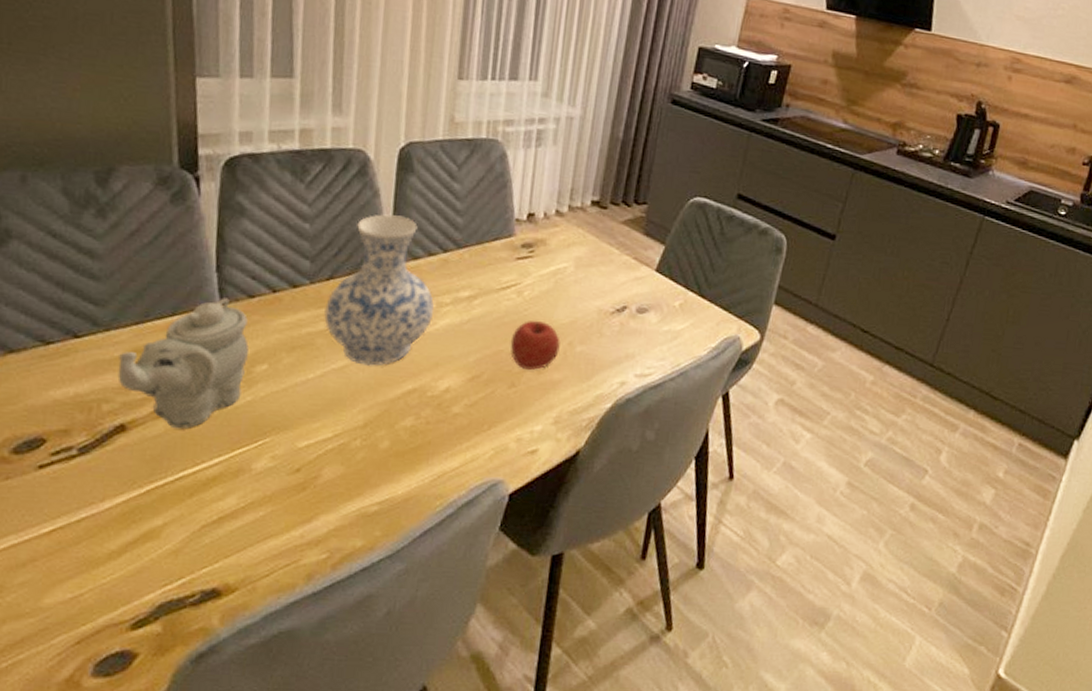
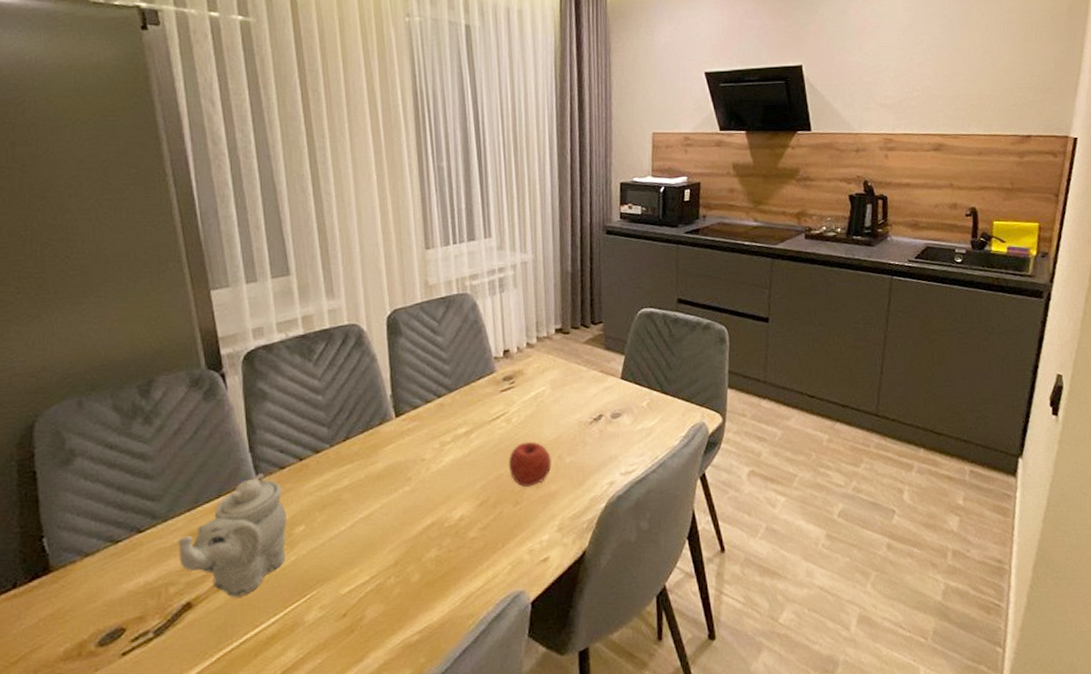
vase: present [324,214,434,366] -> none [346,373,438,510]

